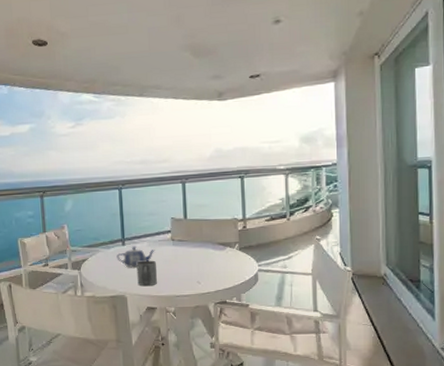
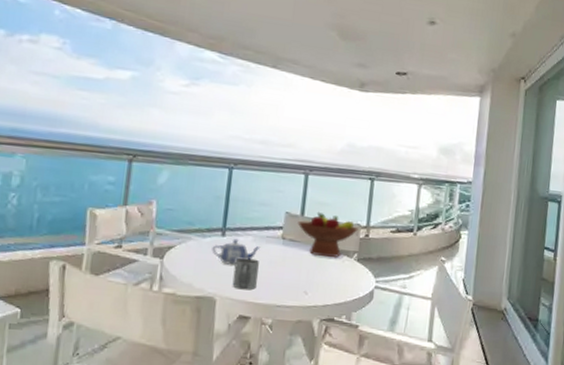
fruit bowl: none [182,213,236,251] -> present [297,211,359,258]

